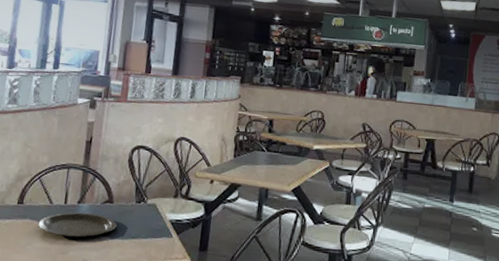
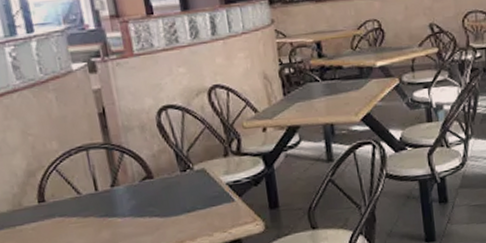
plate: present [38,212,117,238] -> none [71,194,165,228]

